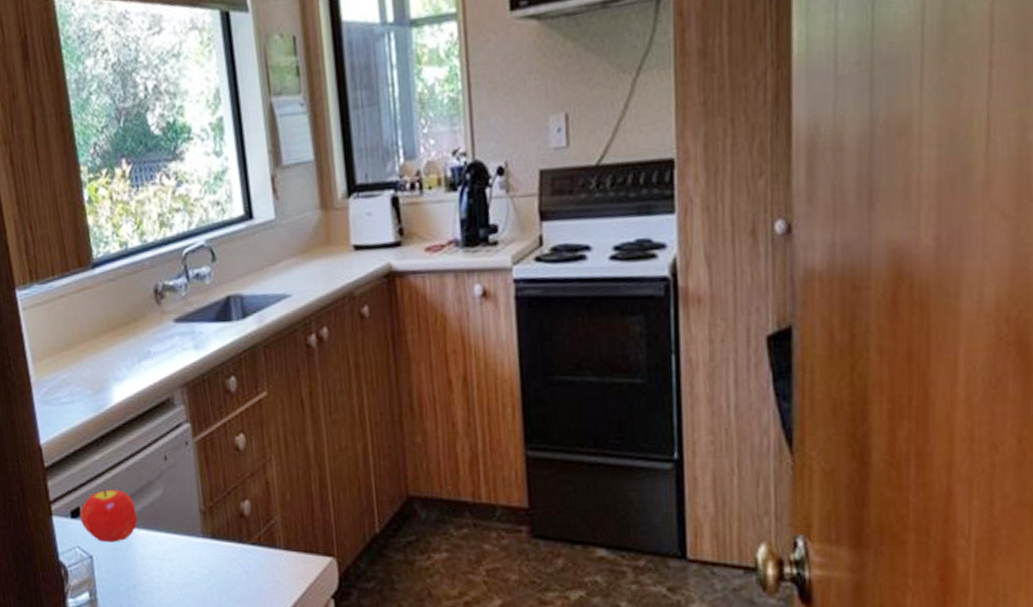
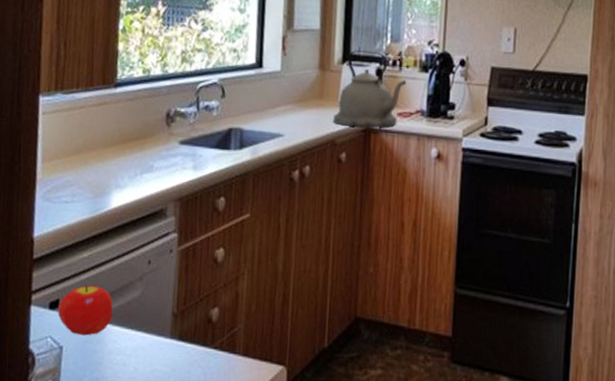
kettle: none [347,175,432,275] -> present [333,50,407,129]

